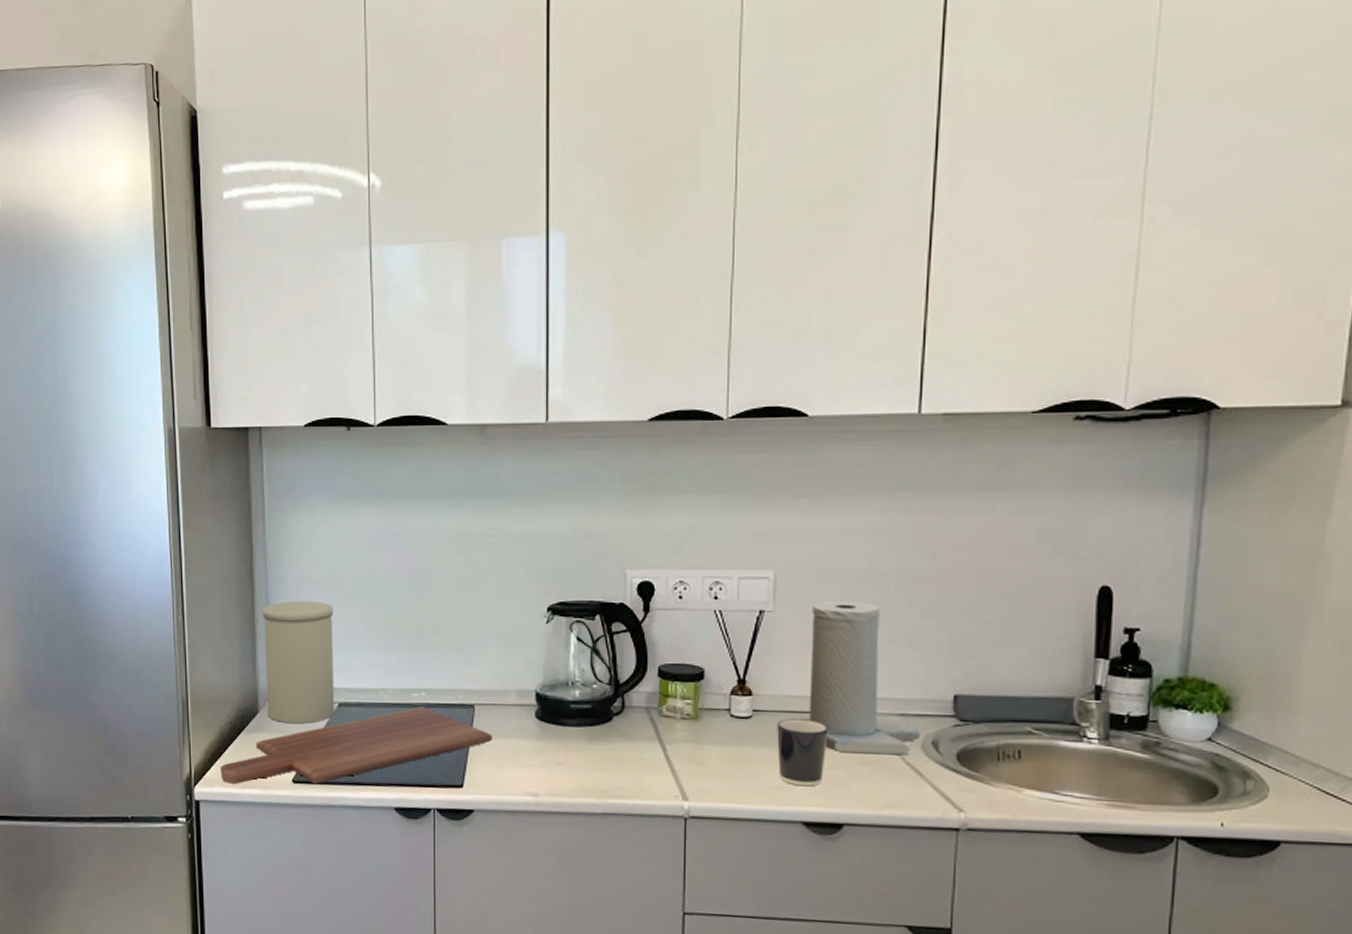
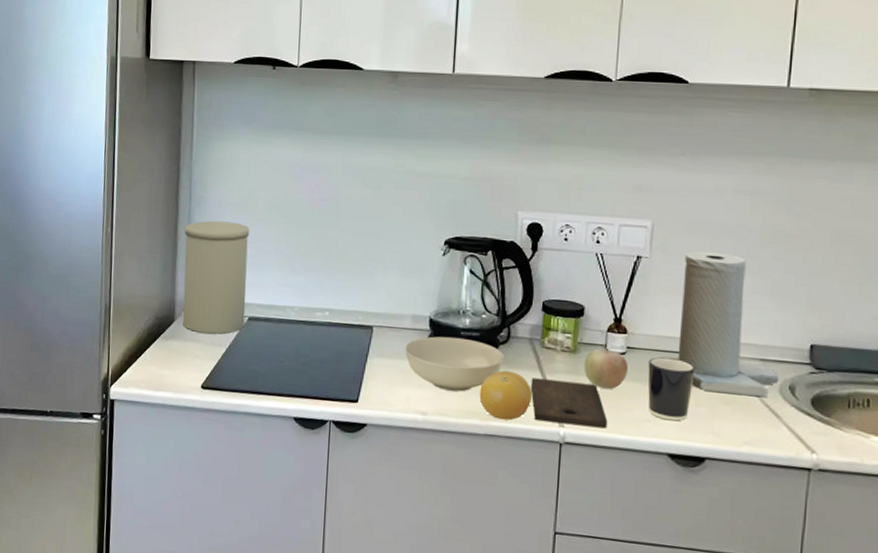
cutting board: present [220,707,492,785] -> none [135,325,388,392]
bowl: none [510,710,620,769] -> present [404,336,505,392]
fruit: none [594,743,651,797] -> present [479,370,532,421]
cutting board: none [649,749,736,799] -> present [530,378,608,429]
fruit: none [706,707,756,756] -> present [583,343,629,389]

